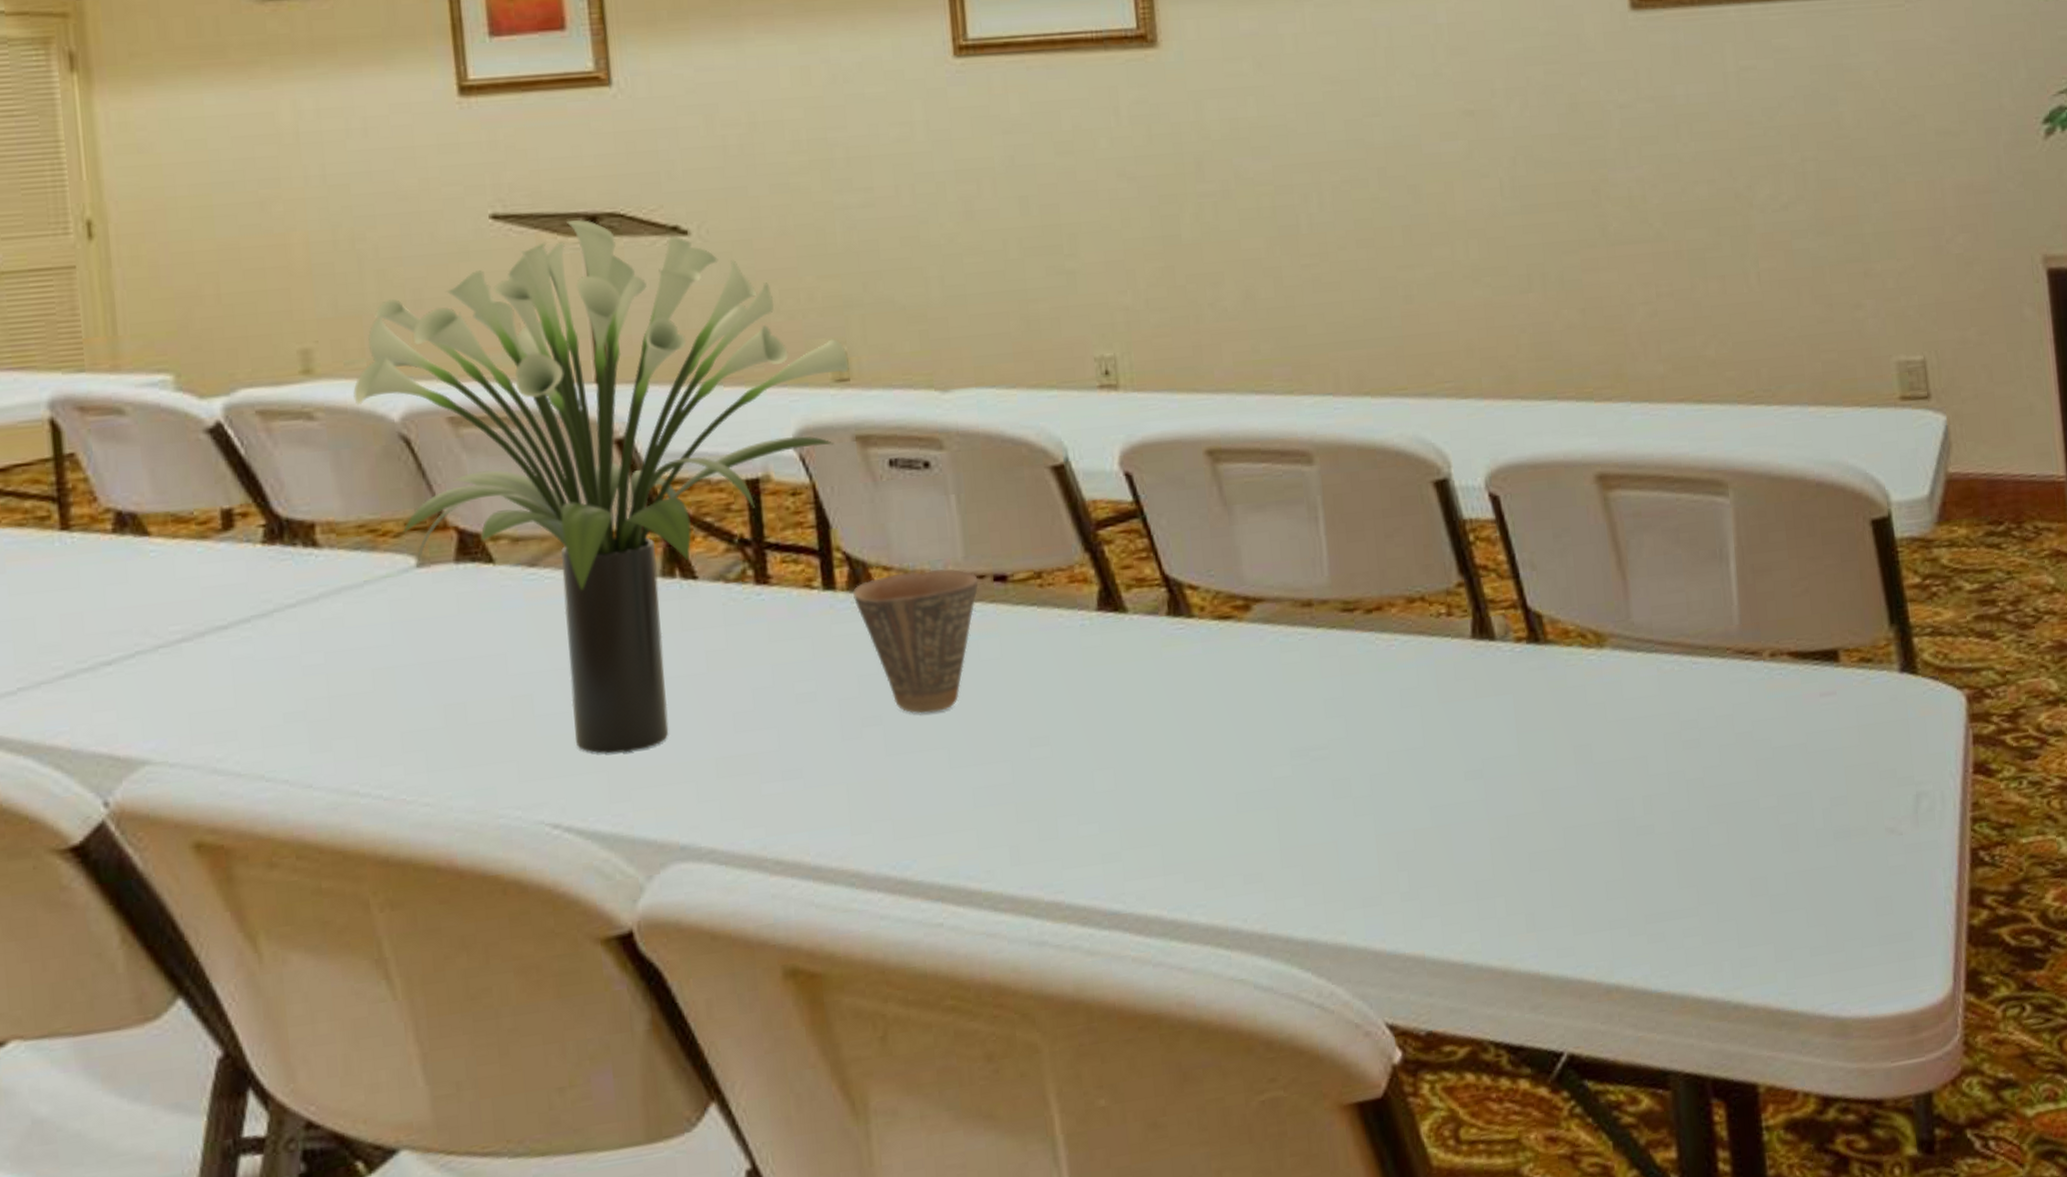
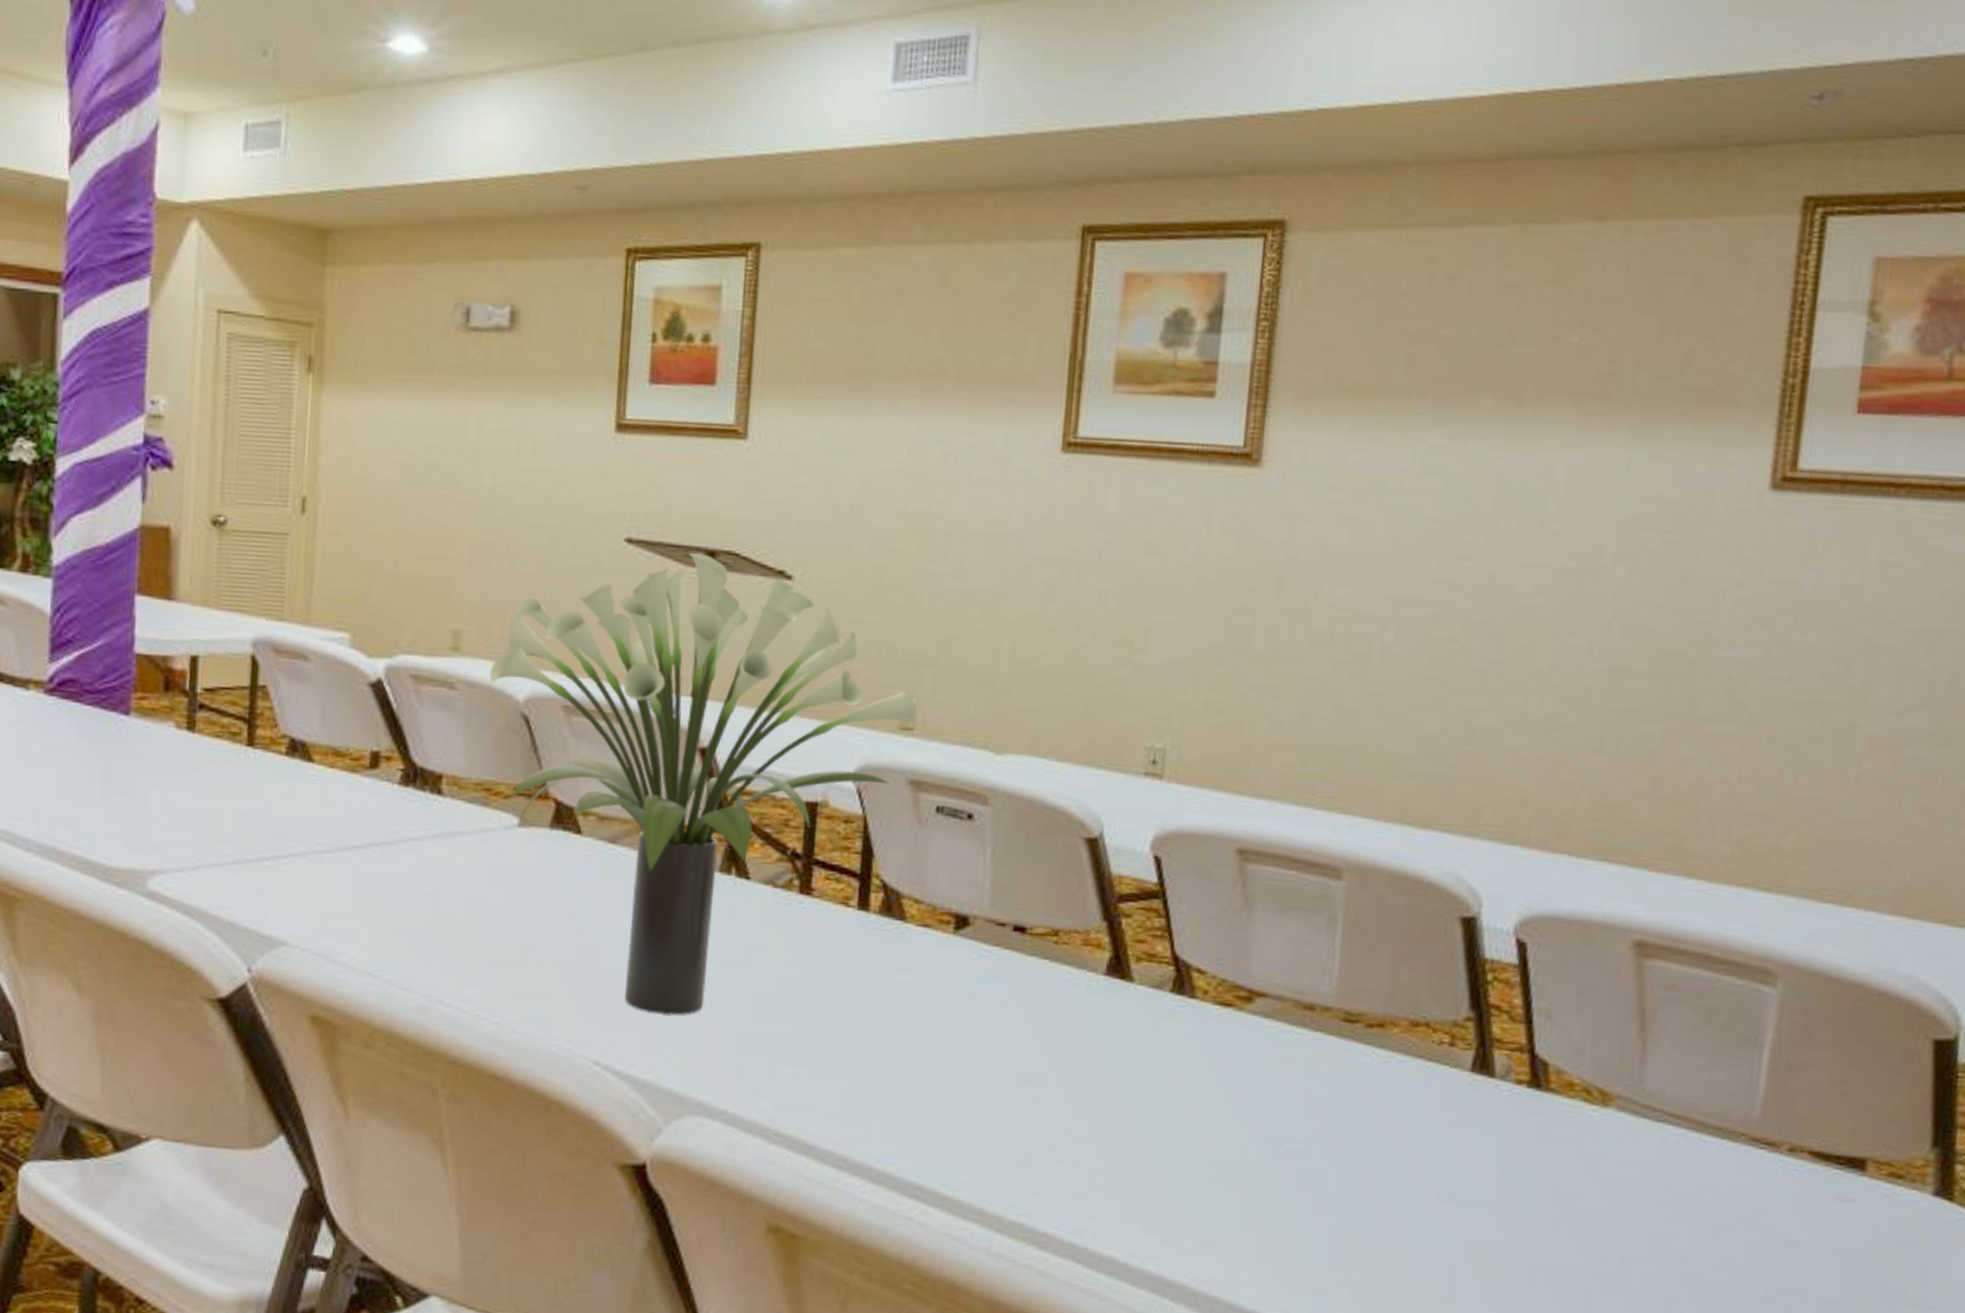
cup: present [853,568,979,714] -> none [884,907,999,1035]

